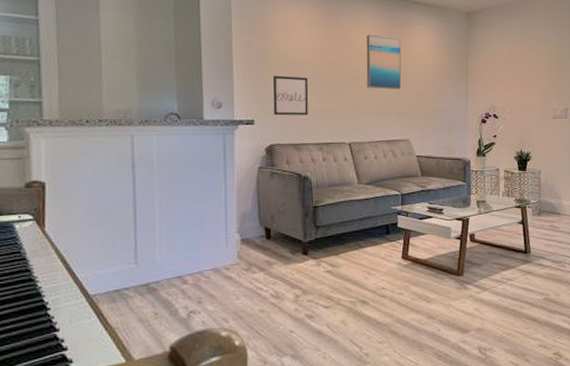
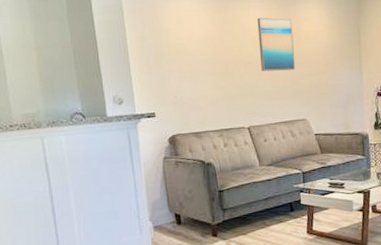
wall art: present [272,76,309,116] -> none [169,66,206,107]

